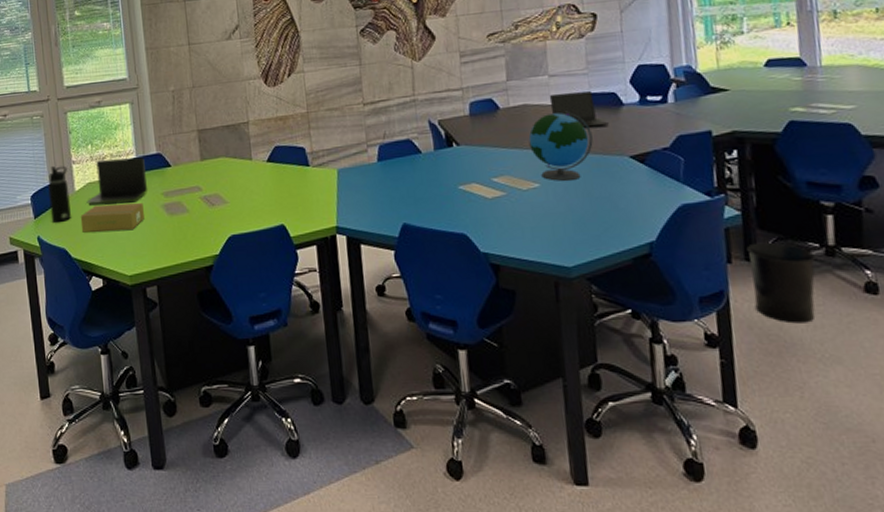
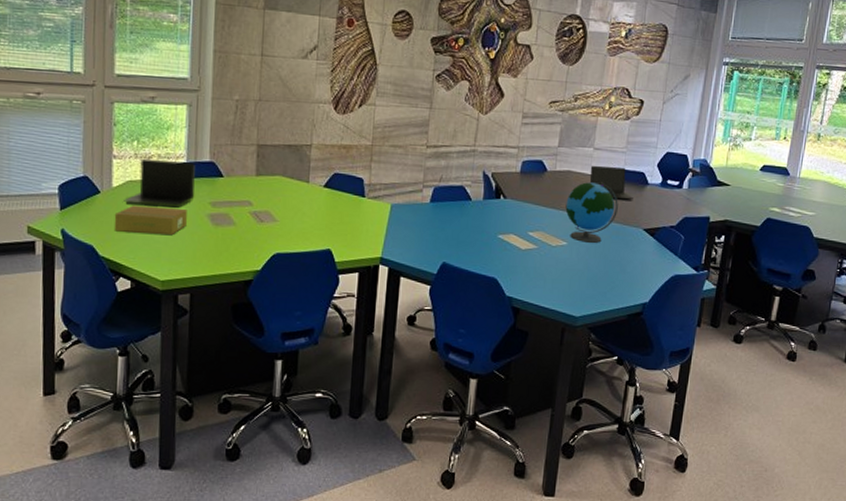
water bottle: present [48,165,71,222] -> none [79,156,106,217]
waste bin: present [747,242,816,324] -> none [709,312,760,379]

